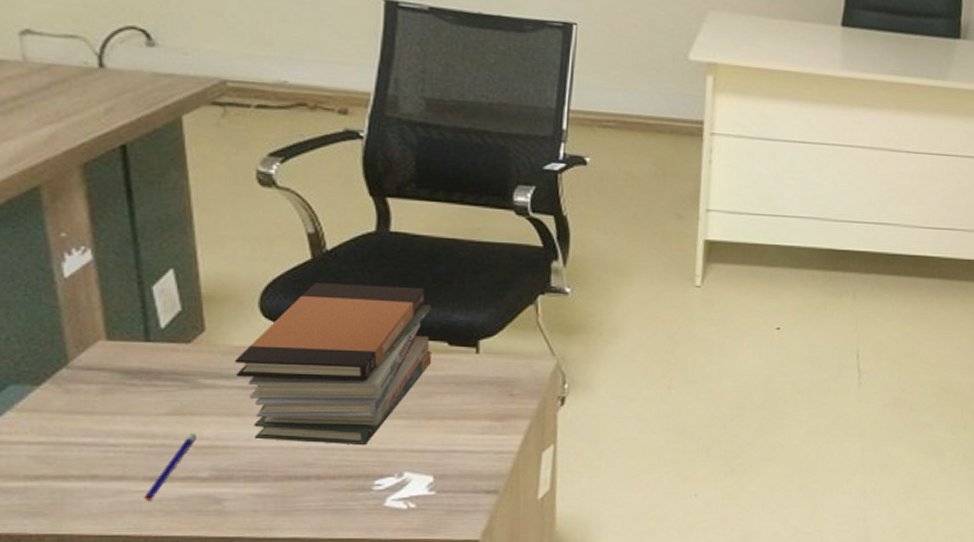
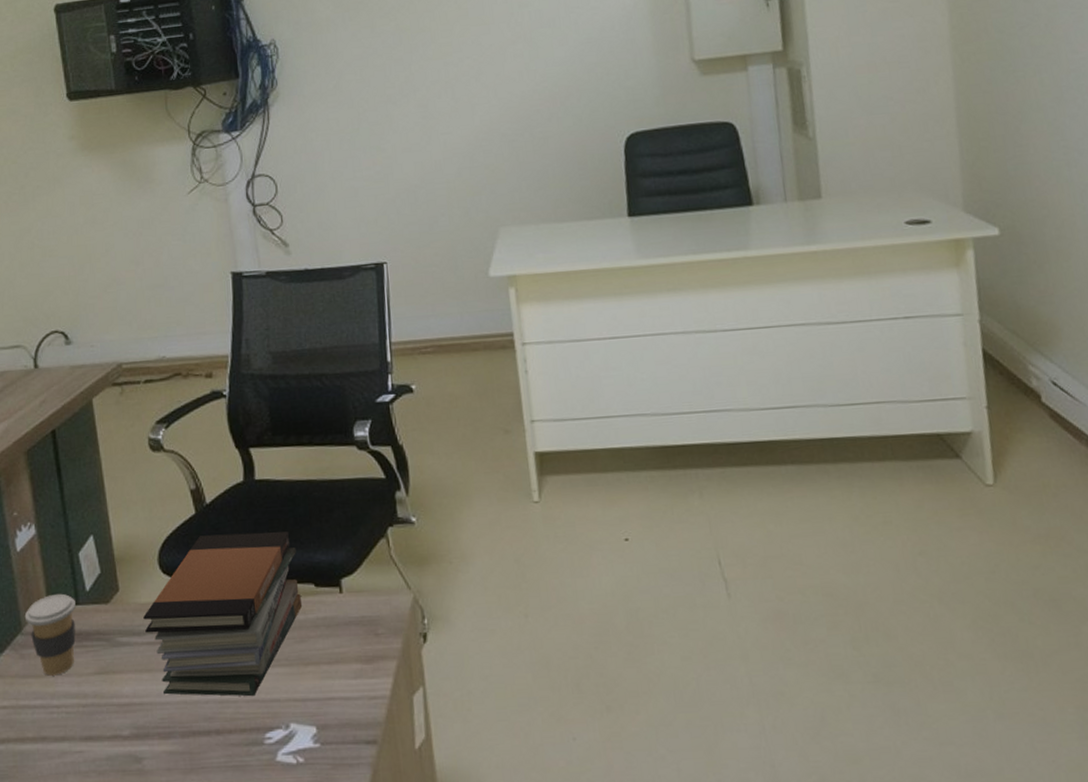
coffee cup: none [72,327,145,414] -> present [24,593,76,676]
pen: present [144,434,196,500] -> none [81,692,118,761]

